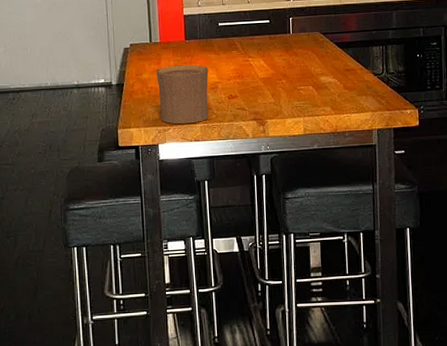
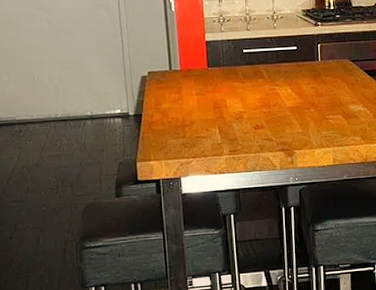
cup: present [156,64,209,124] -> none [177,93,234,156]

